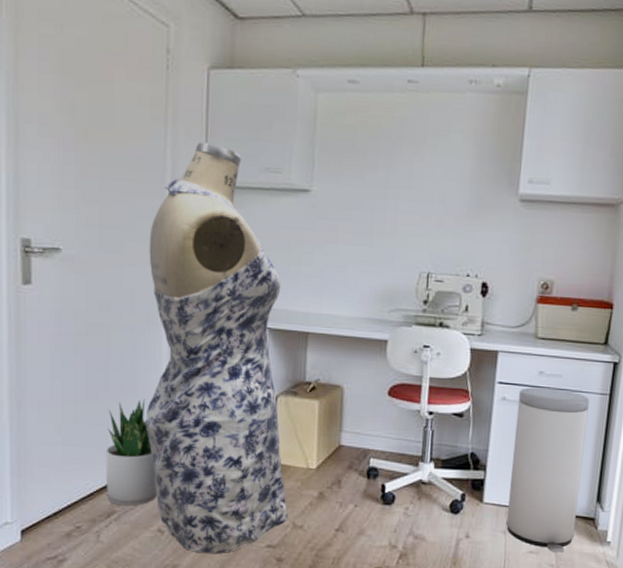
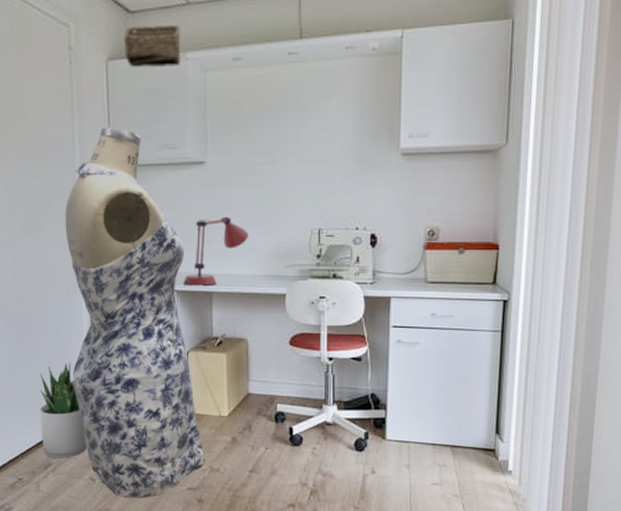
basket: none [229,34,293,83] -> present [124,24,181,68]
desk lamp: none [276,251,352,326] -> present [183,216,248,286]
pedal bin: present [506,387,590,553] -> none [410,329,482,483]

